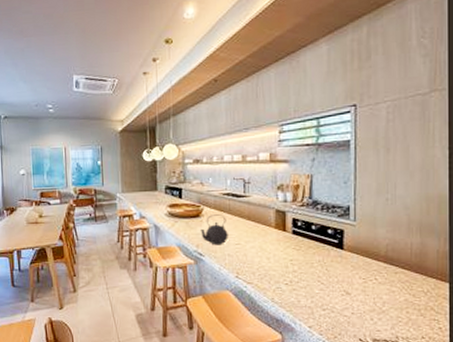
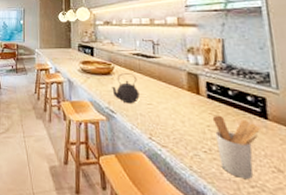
utensil holder: none [295,249,336,303] -> present [212,115,260,179]

